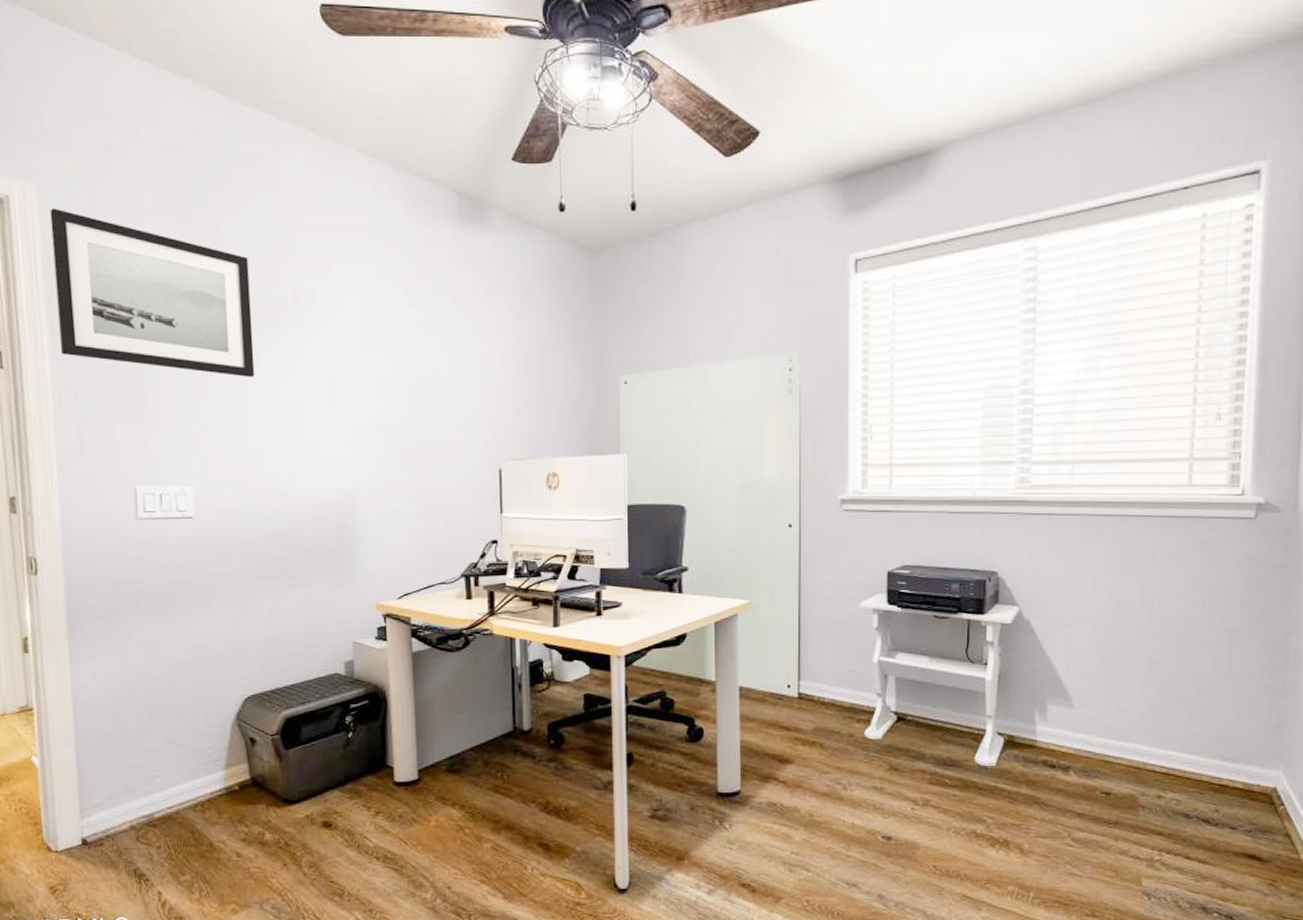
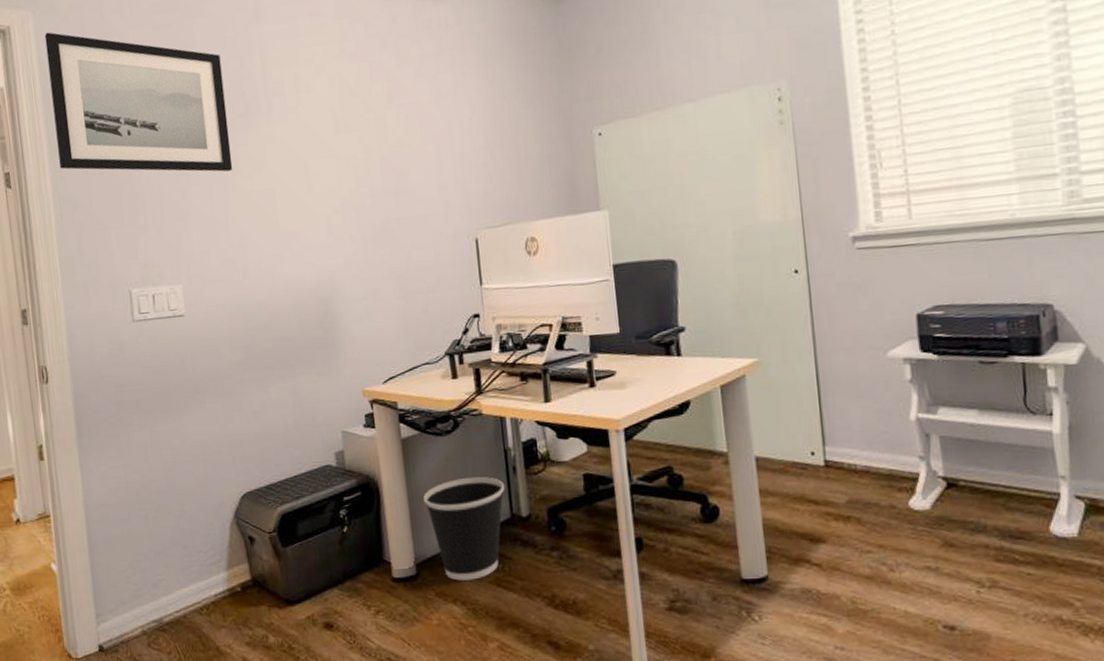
wastebasket: none [430,692,510,787] -> present [423,477,505,581]

